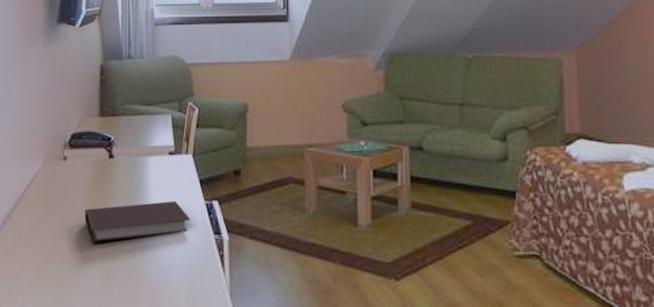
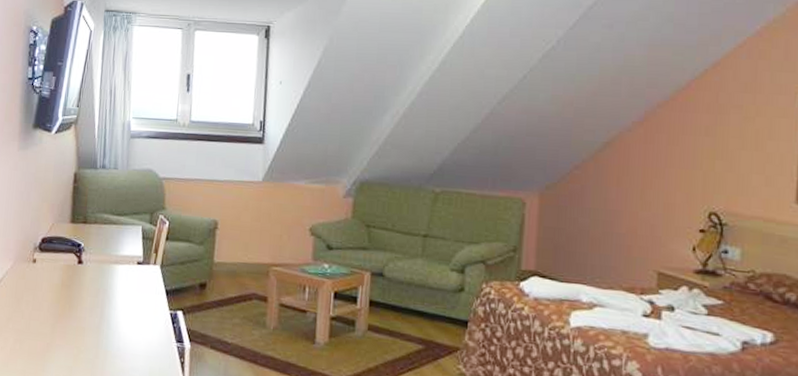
notebook: present [85,200,191,243] -> none [51,308,155,343]

